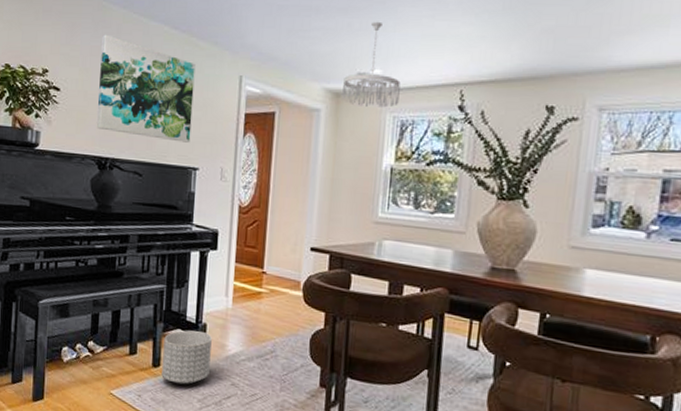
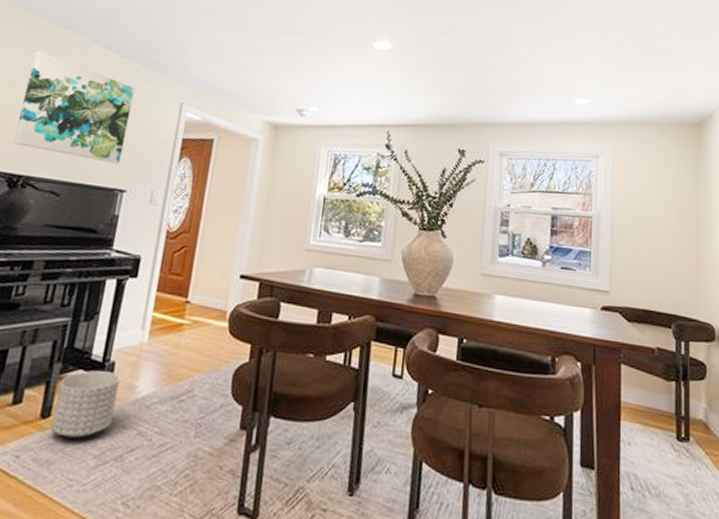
chandelier: present [342,21,401,108] -> none [280,65,335,142]

